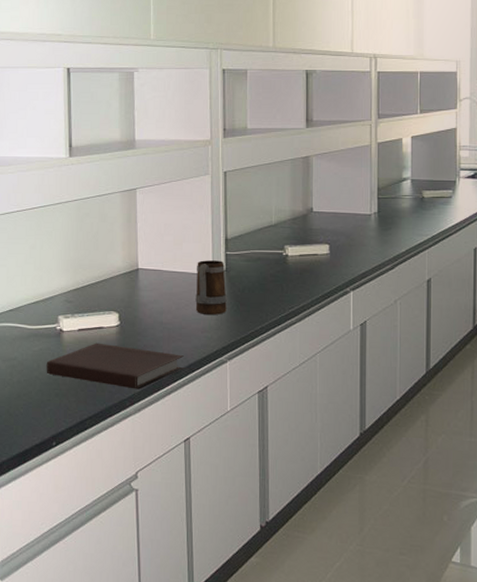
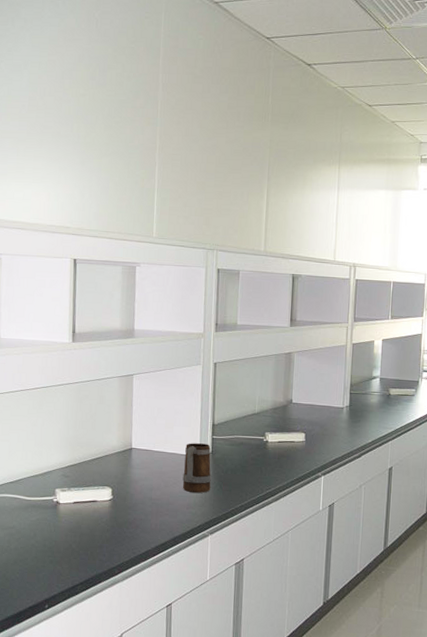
notebook: present [46,342,184,390] -> none [42,515,170,559]

